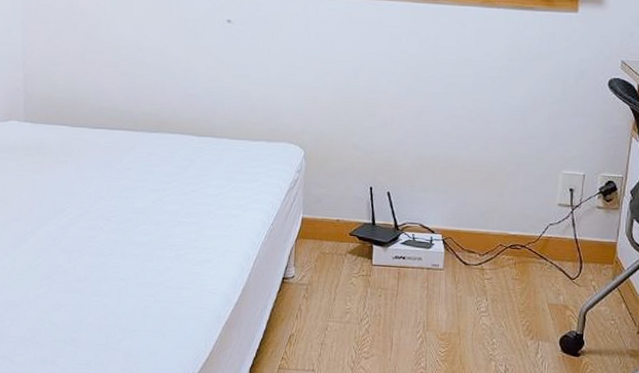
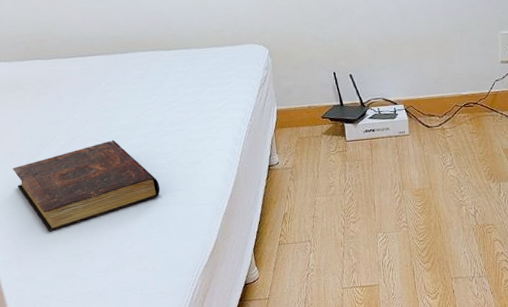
book: none [15,222,163,311] -> present [13,140,161,232]

